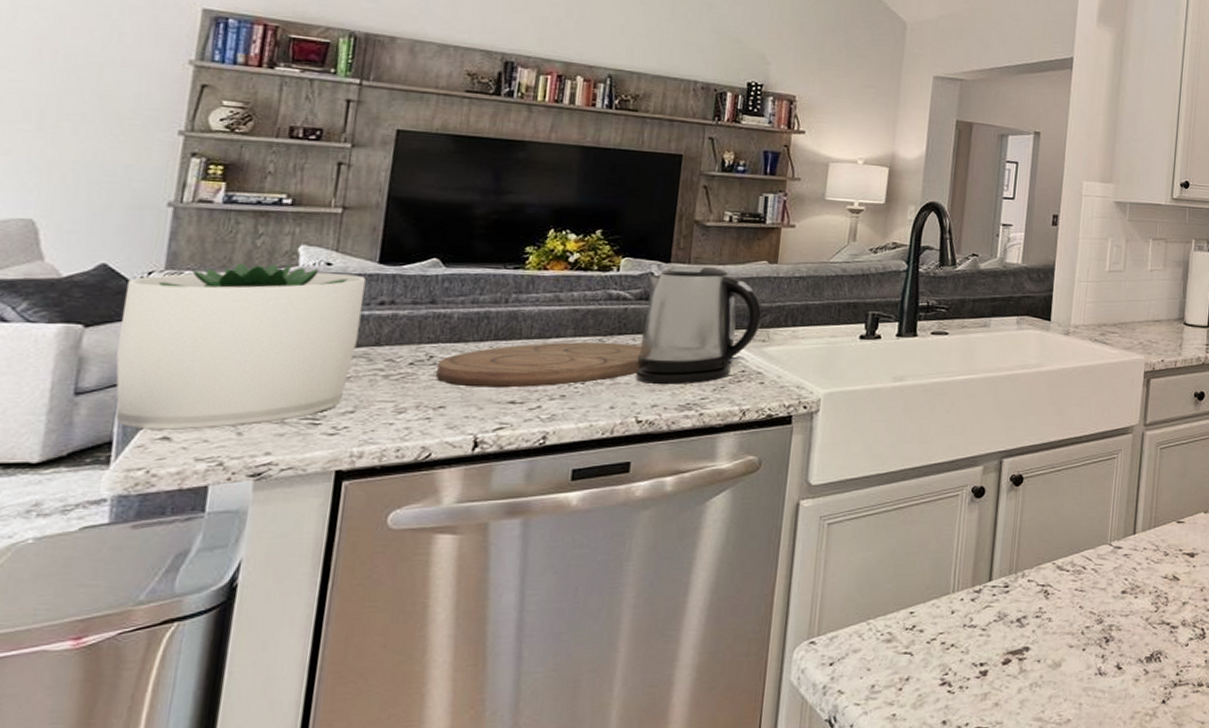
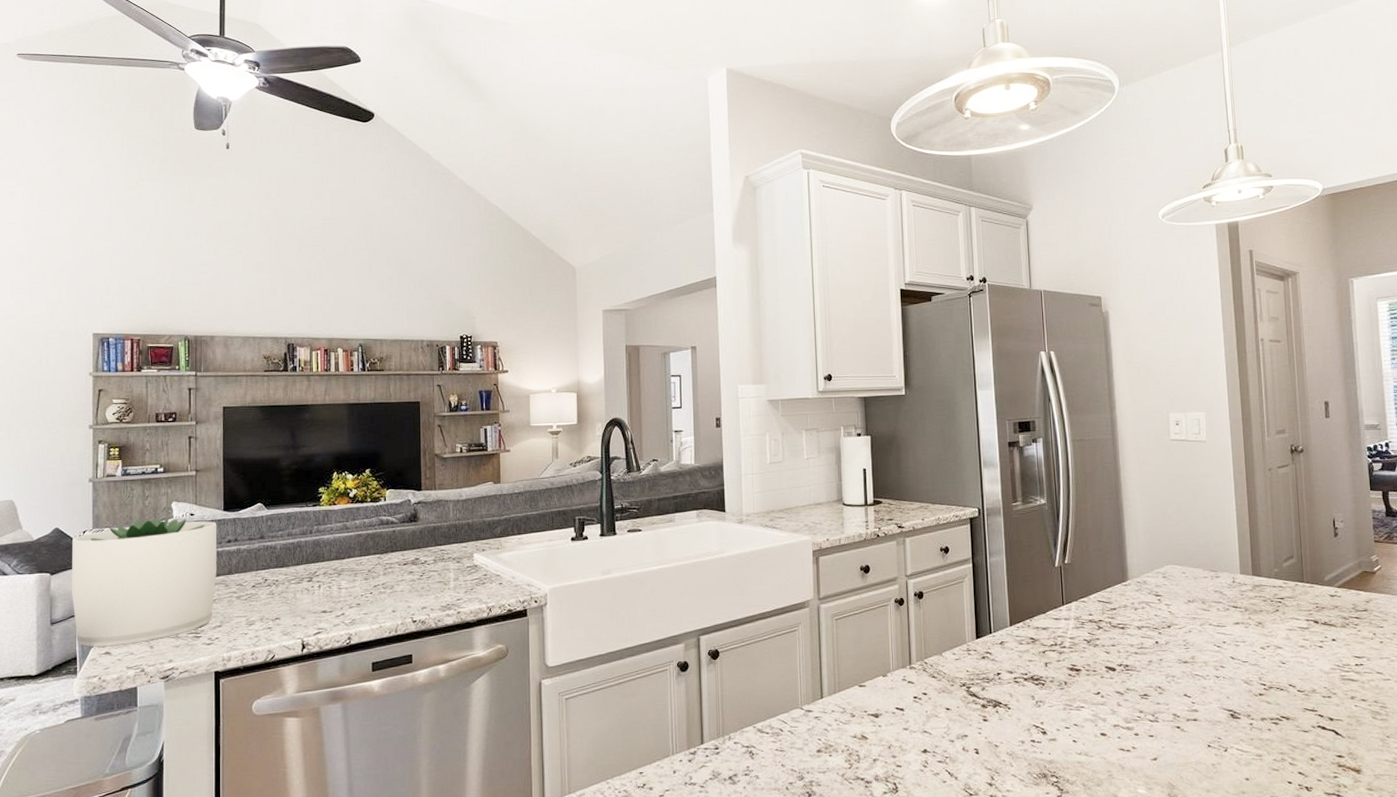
cutting board: present [436,342,642,387] -> none [271,558,409,601]
kettle: present [635,265,762,384] -> none [406,490,494,590]

